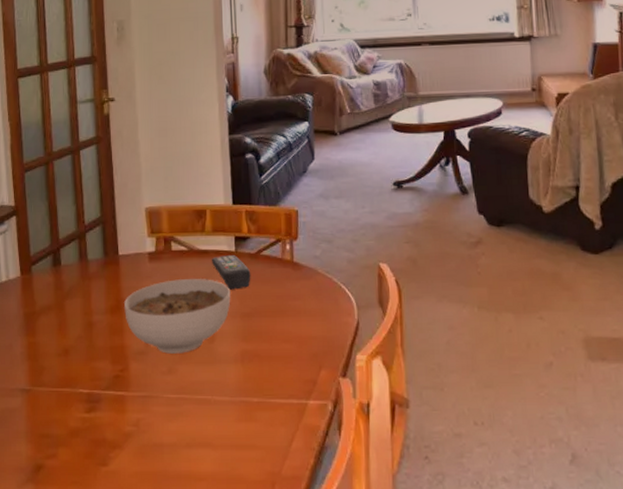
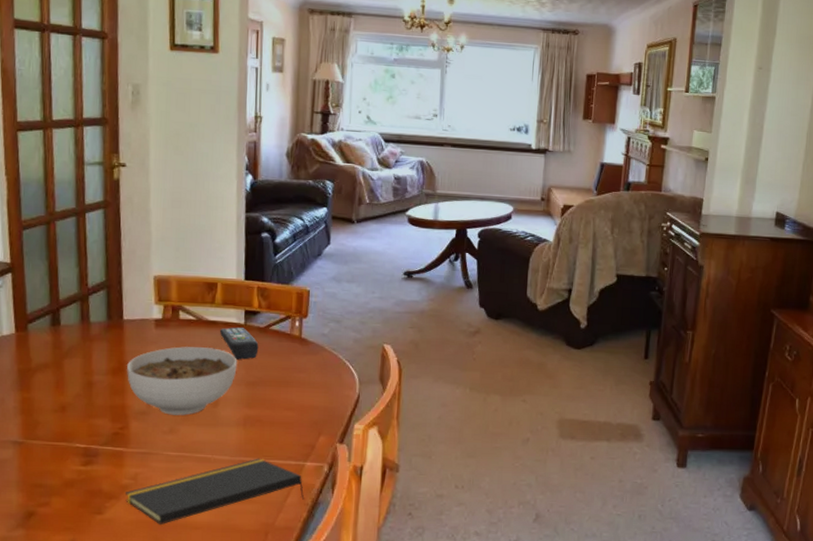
notepad: none [128,397,310,476] -> present [124,458,305,524]

